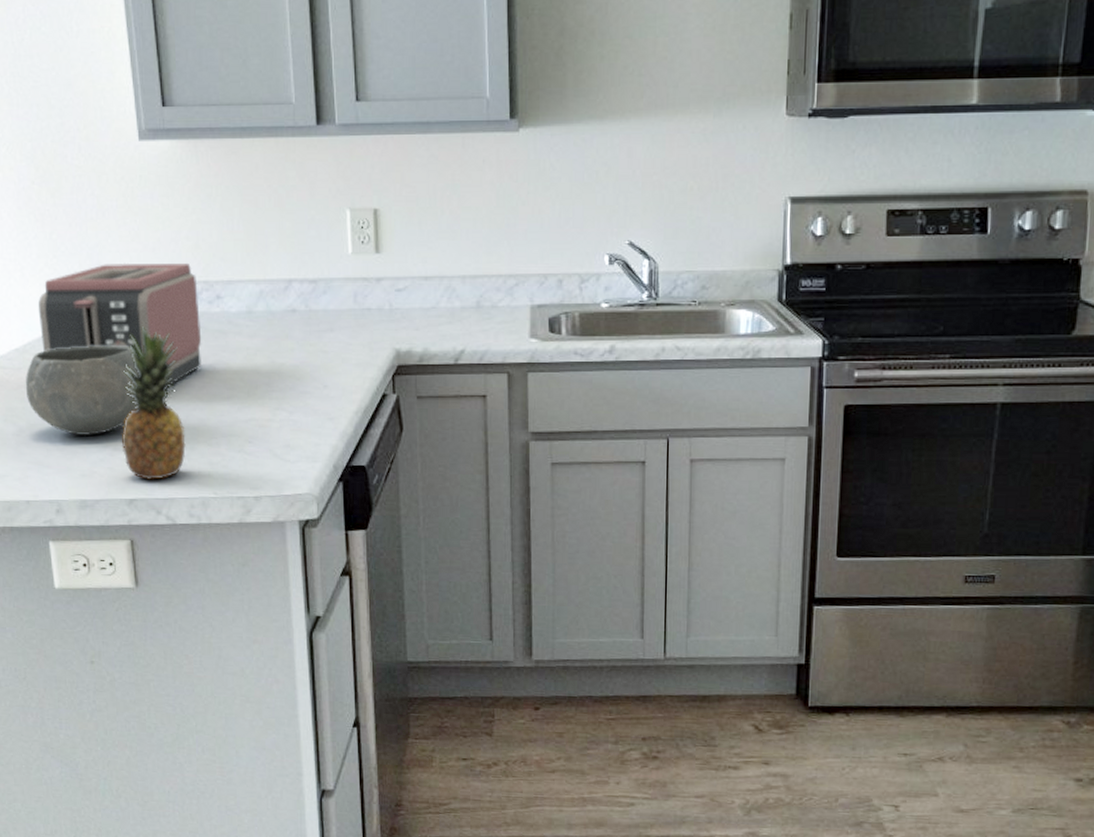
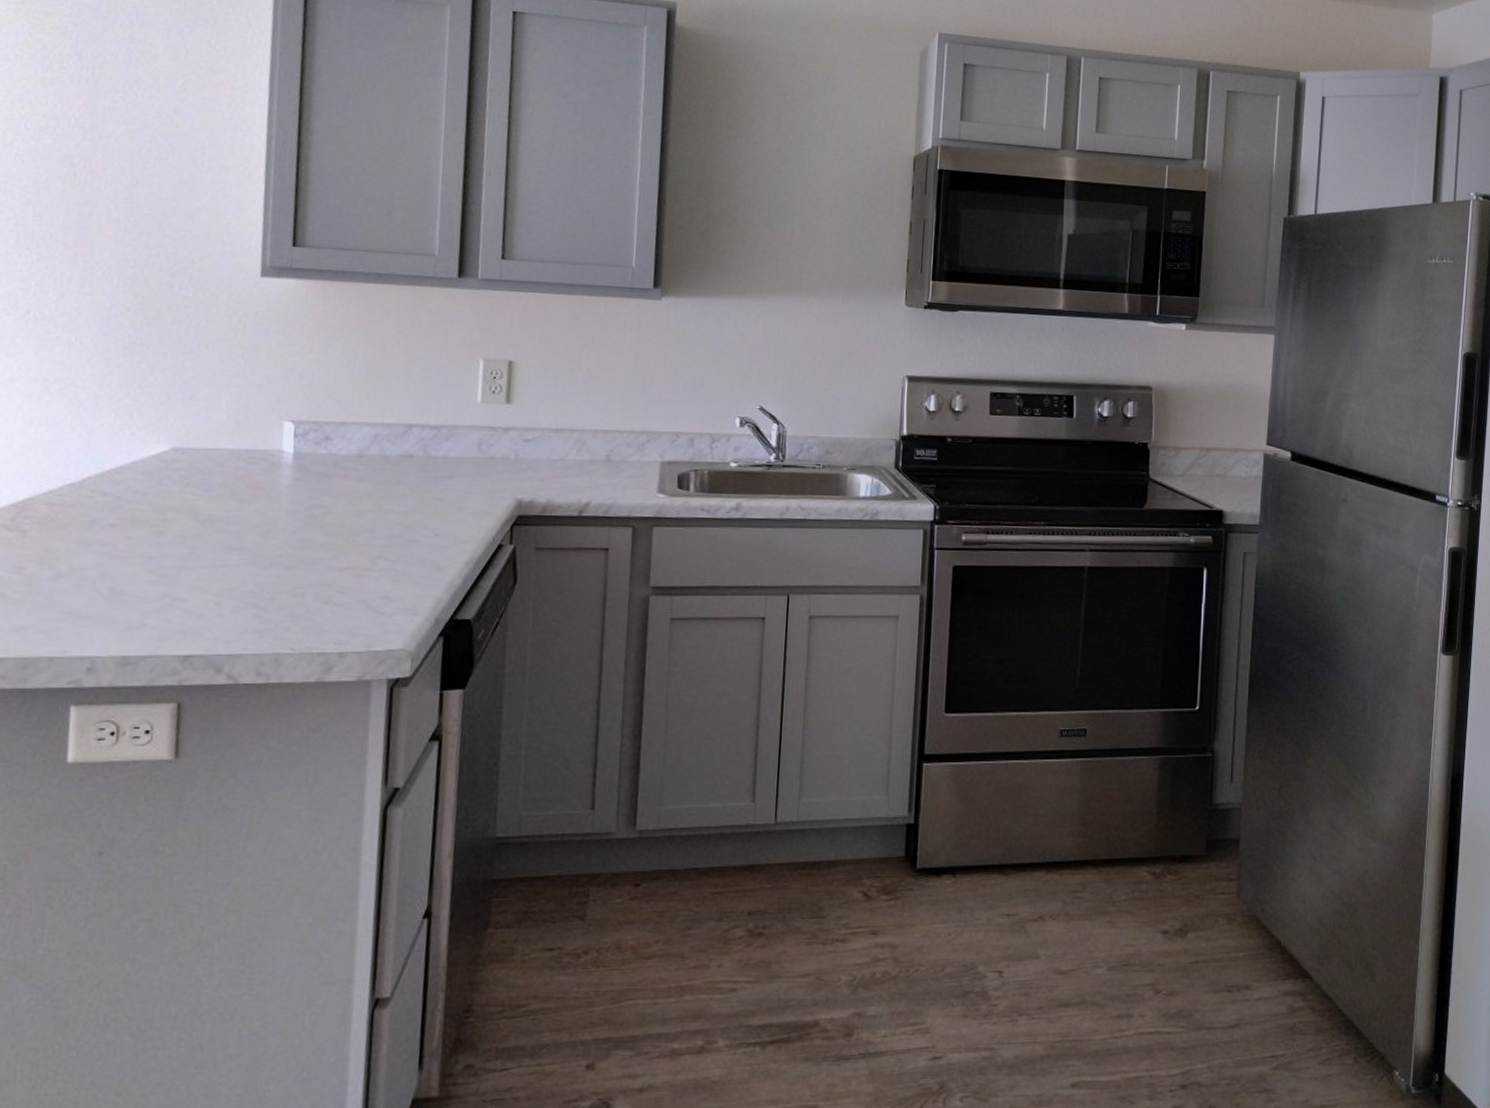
bowl: present [25,345,140,435] -> none [74,483,221,582]
toaster: present [37,262,202,385] -> none [105,397,306,529]
fruit: present [121,325,186,480] -> none [184,464,272,634]

